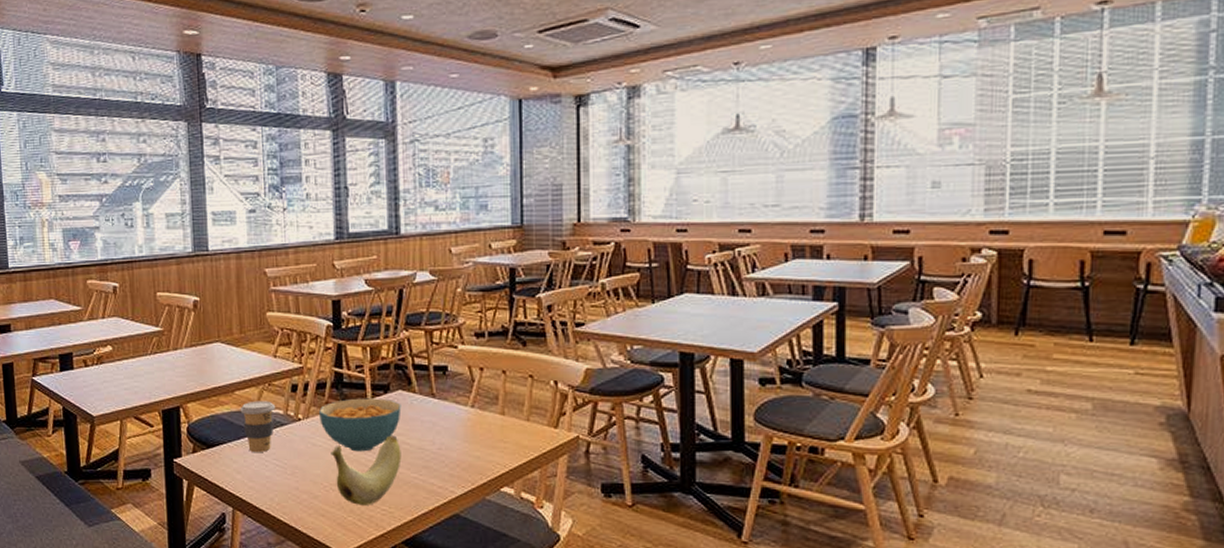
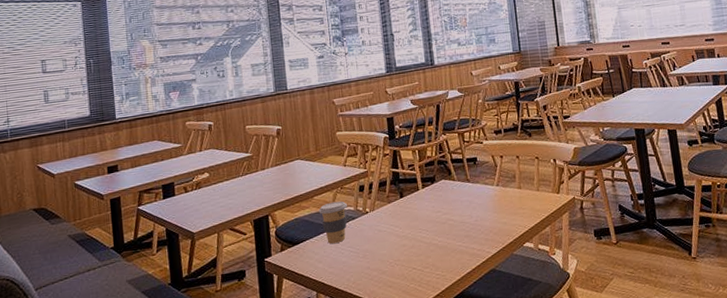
cereal bowl: present [318,398,401,452] -> none [381,188,445,232]
banana: present [331,435,402,505] -> none [393,215,448,274]

